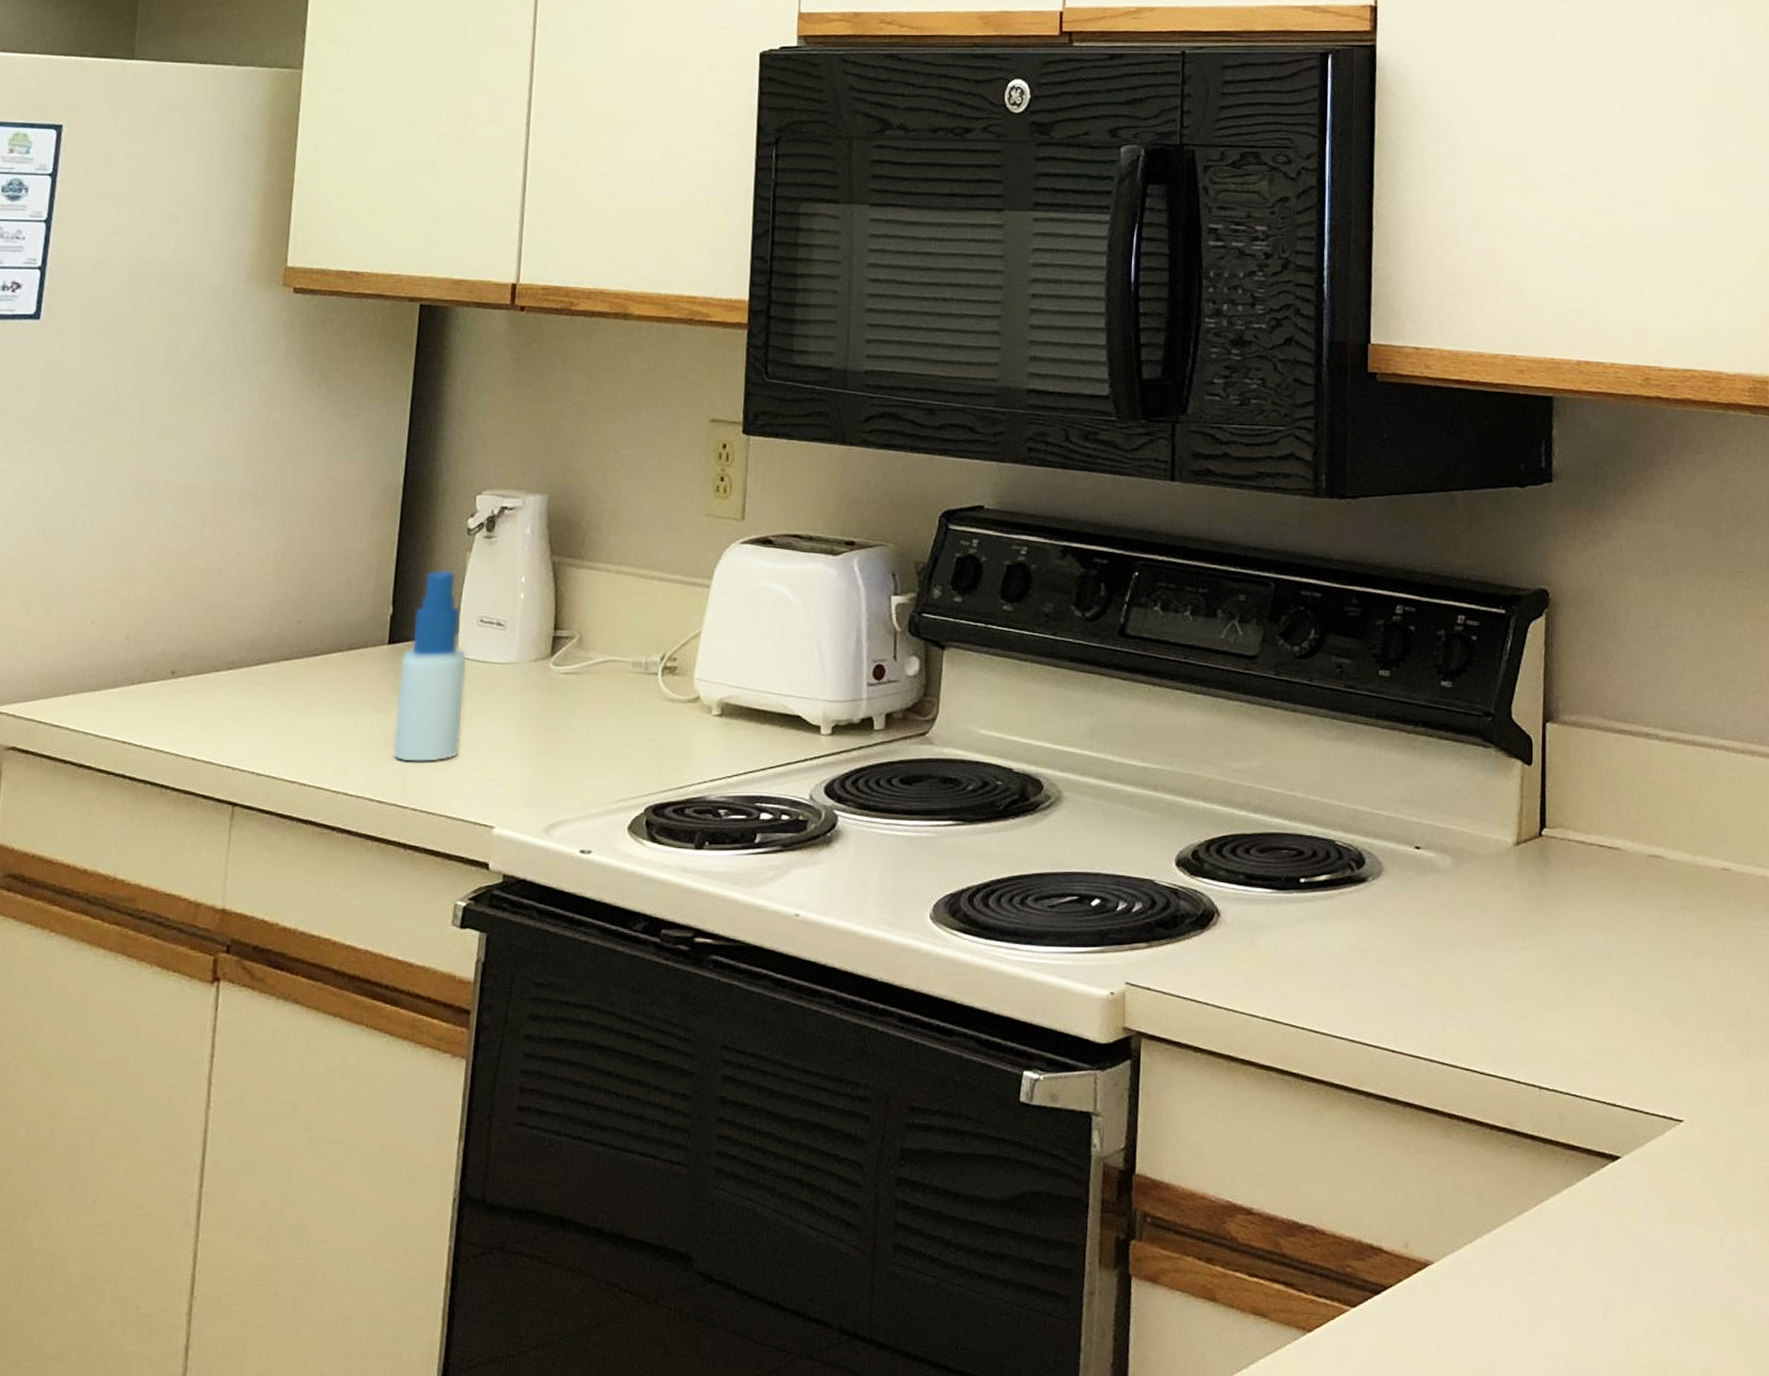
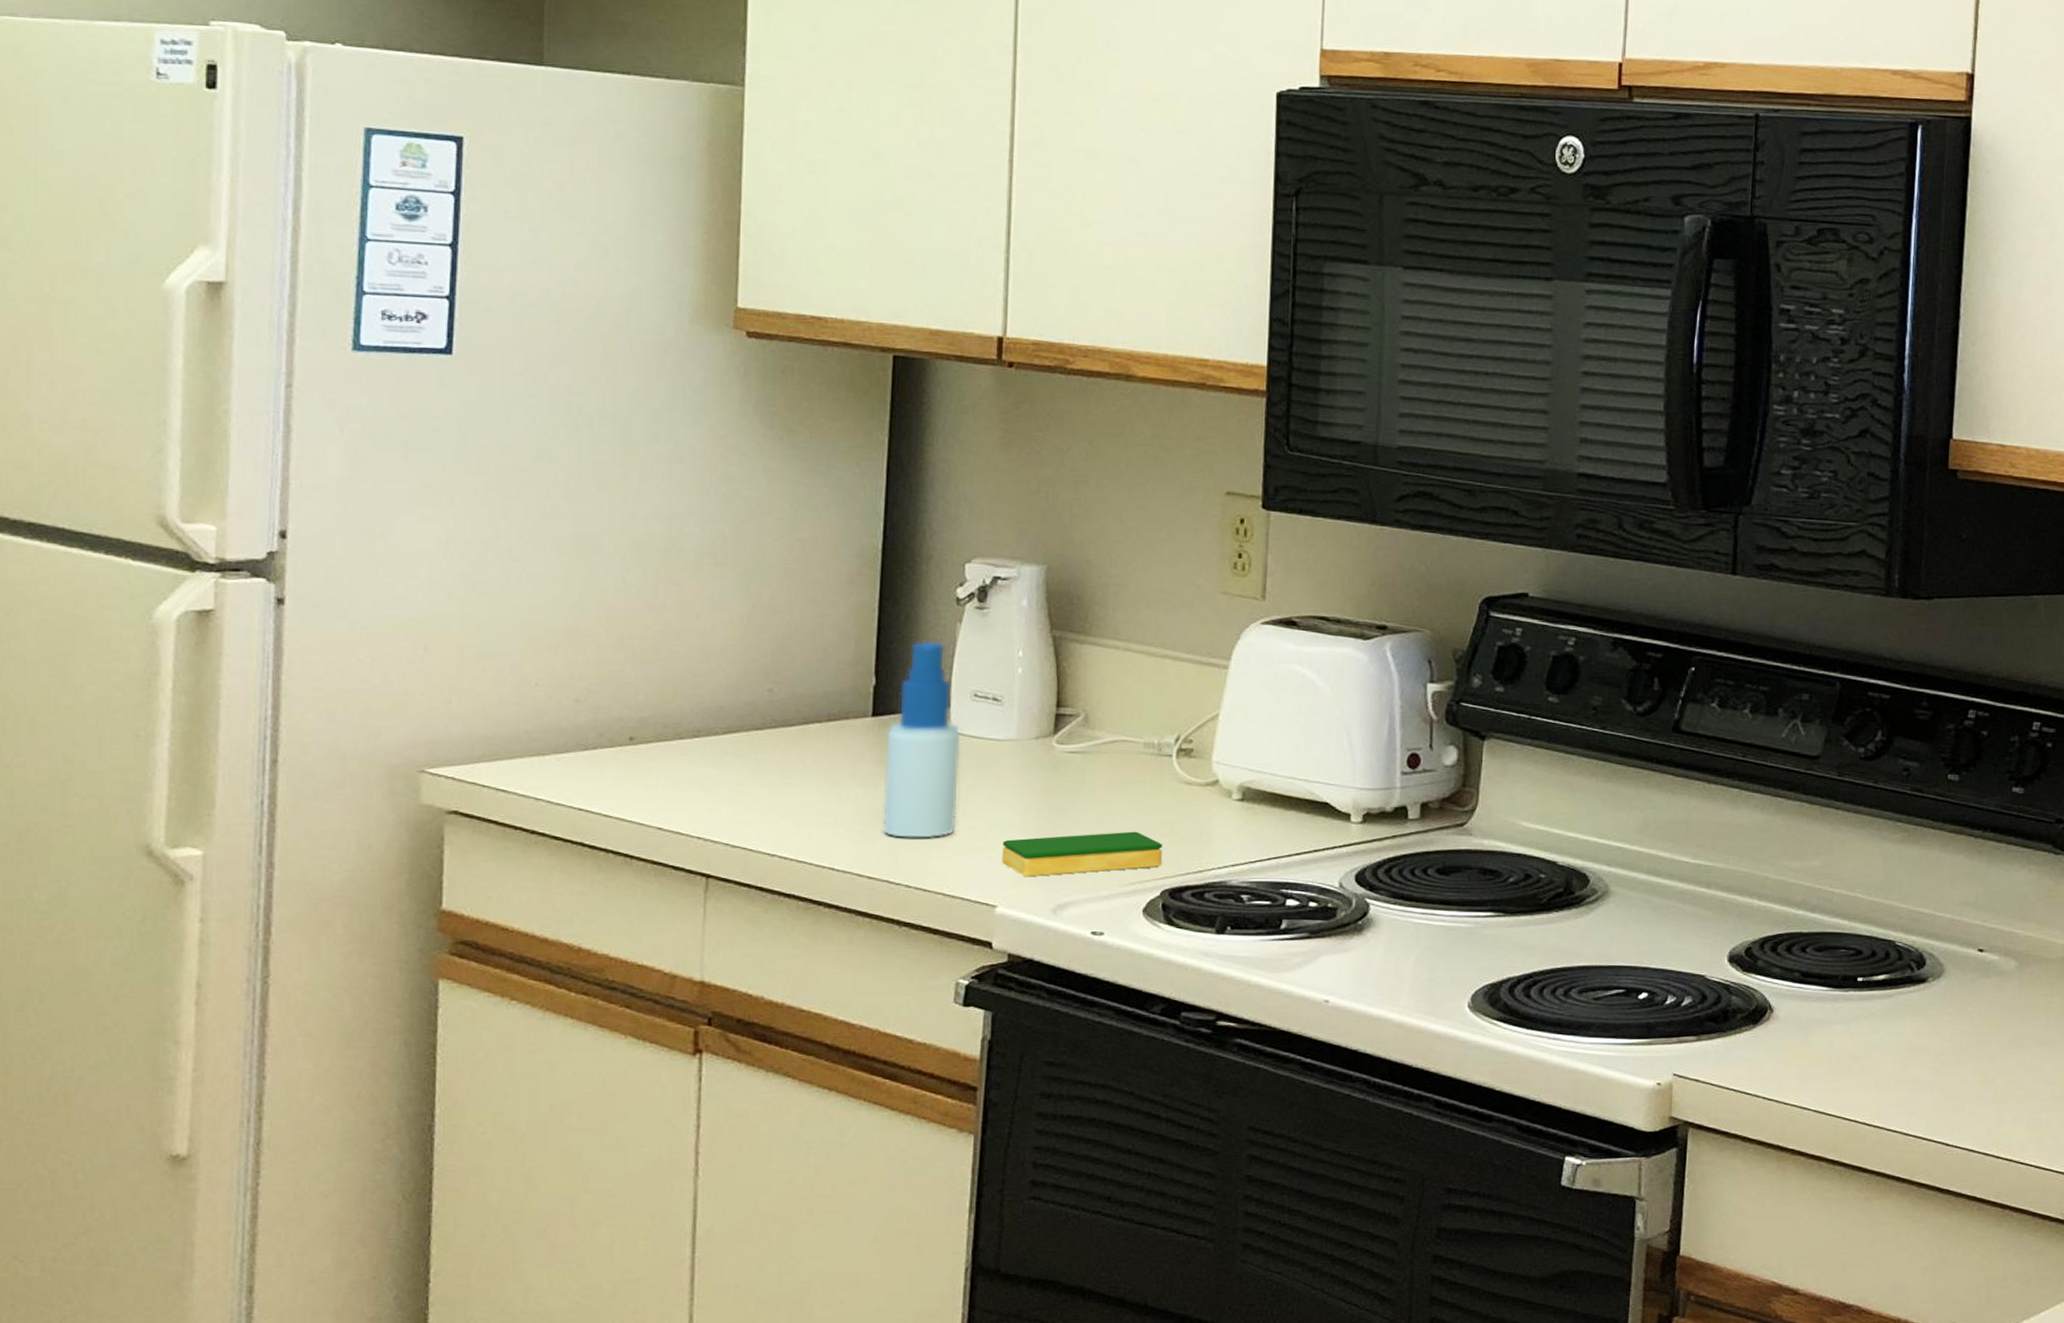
dish sponge: none [500,749,647,798] -> present [1002,831,1162,878]

